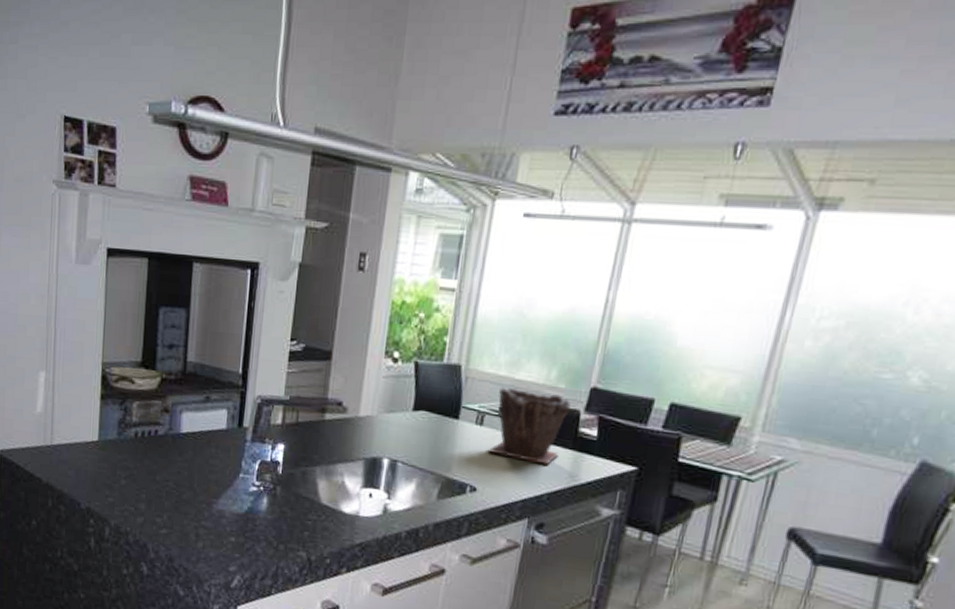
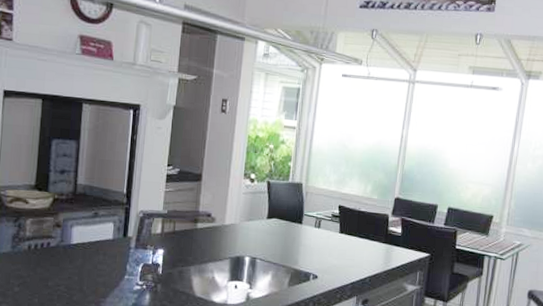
plant pot: present [487,386,571,465] -> none [324,198,382,256]

